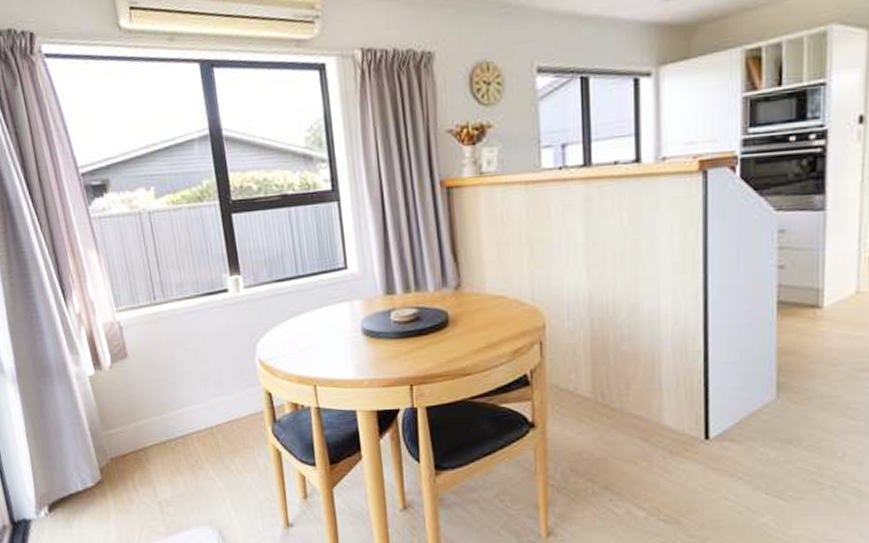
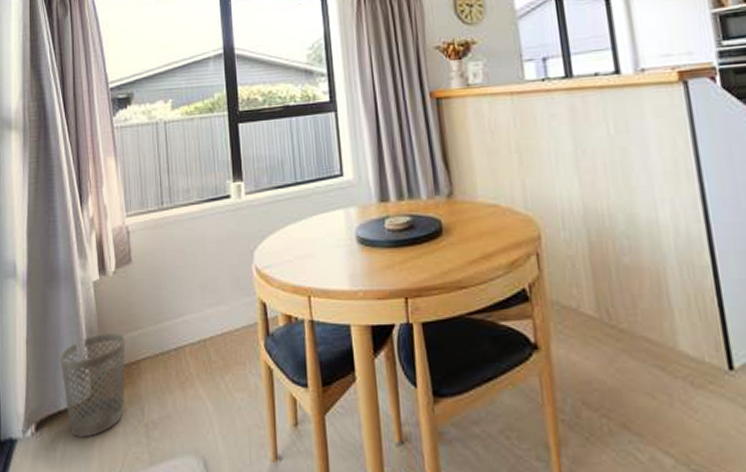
wastebasket: none [63,424,136,516] -> present [60,334,126,438]

